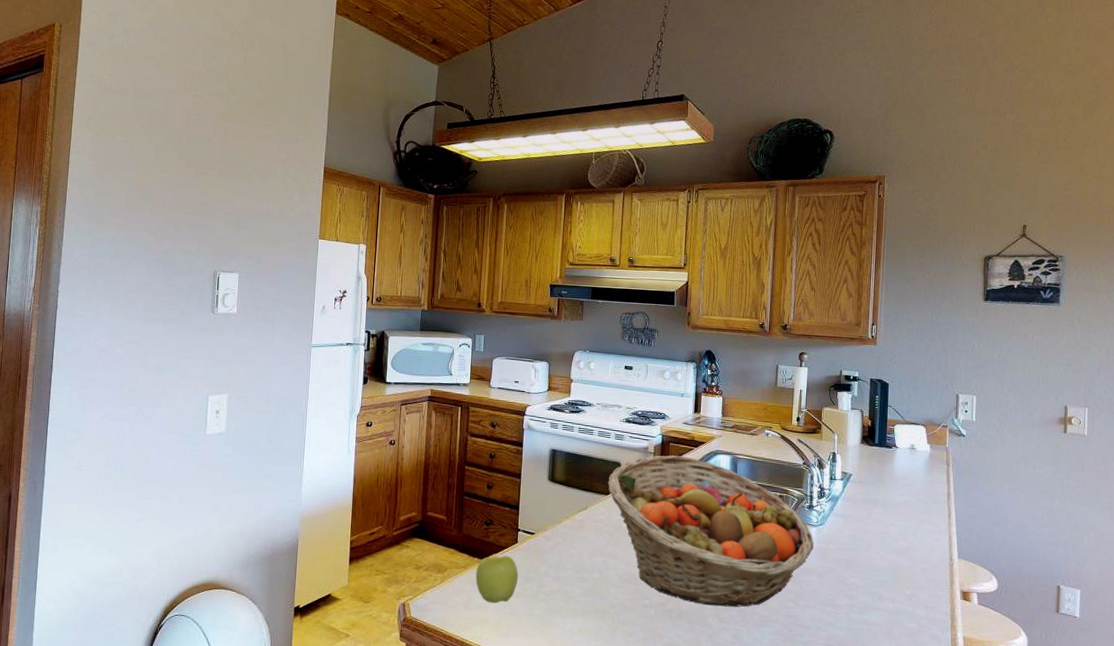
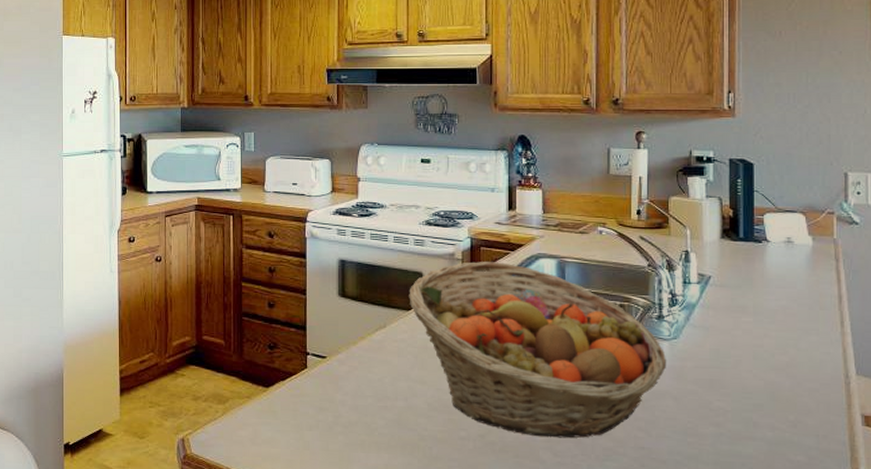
apple: present [475,555,519,603] -> none [261,382,311,437]

